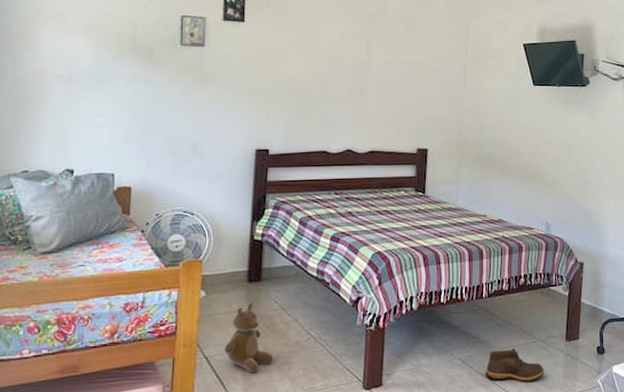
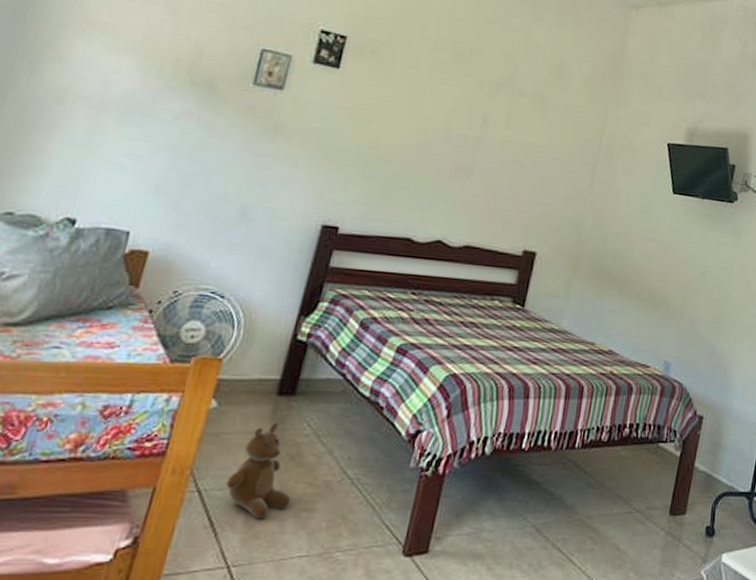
boot: present [485,348,545,382] -> none [562,519,639,565]

